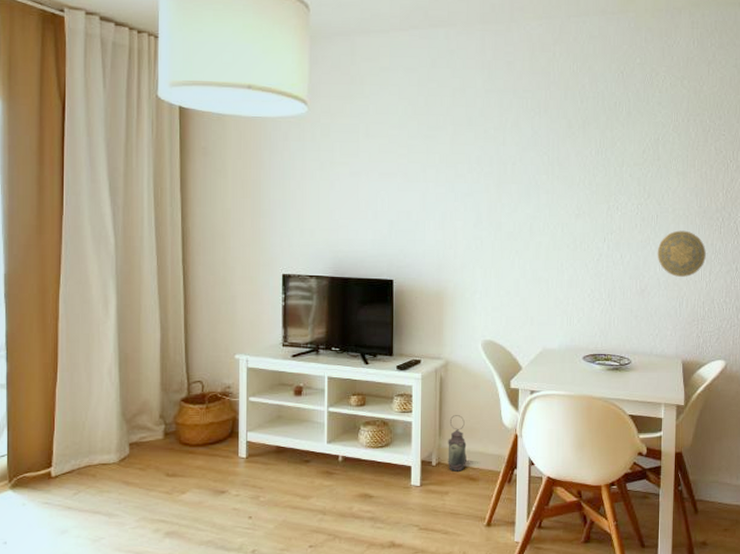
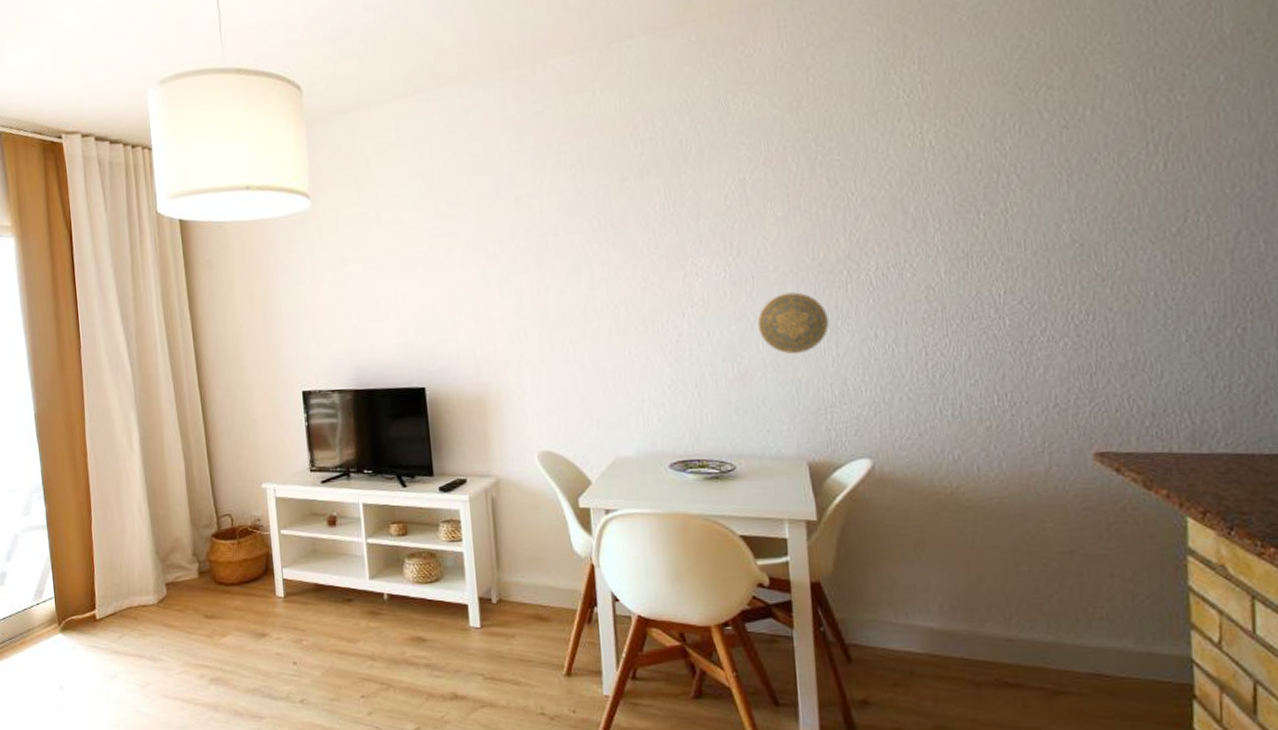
lantern: present [447,415,467,472] -> none [508,542,534,610]

